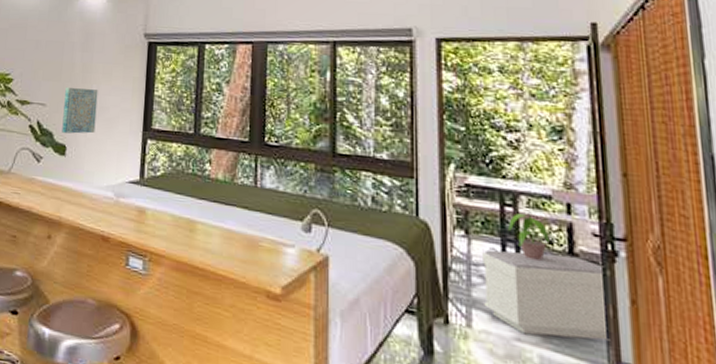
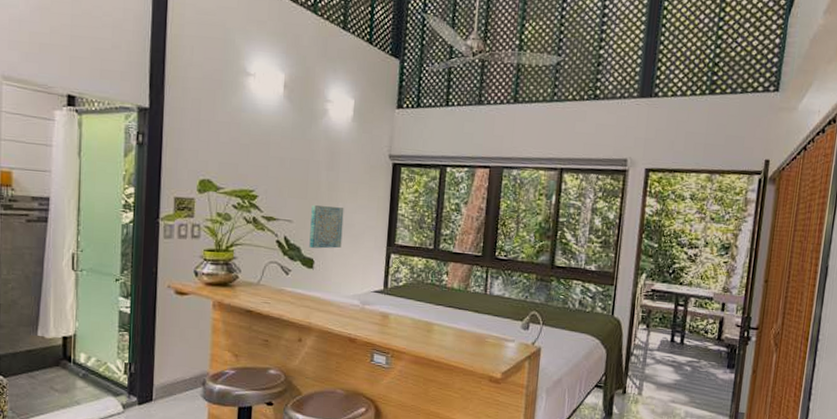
bench: present [482,250,611,341] -> none [653,339,739,399]
potted plant: present [507,213,555,260] -> none [677,311,710,345]

